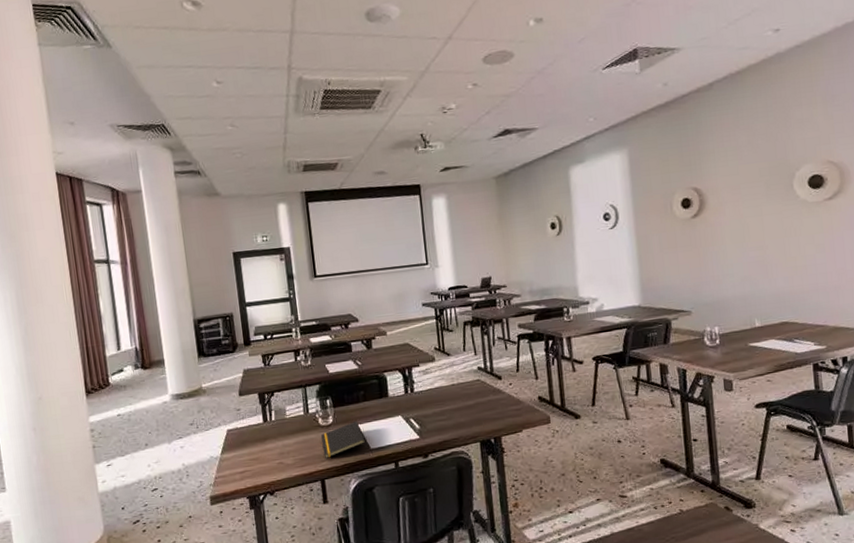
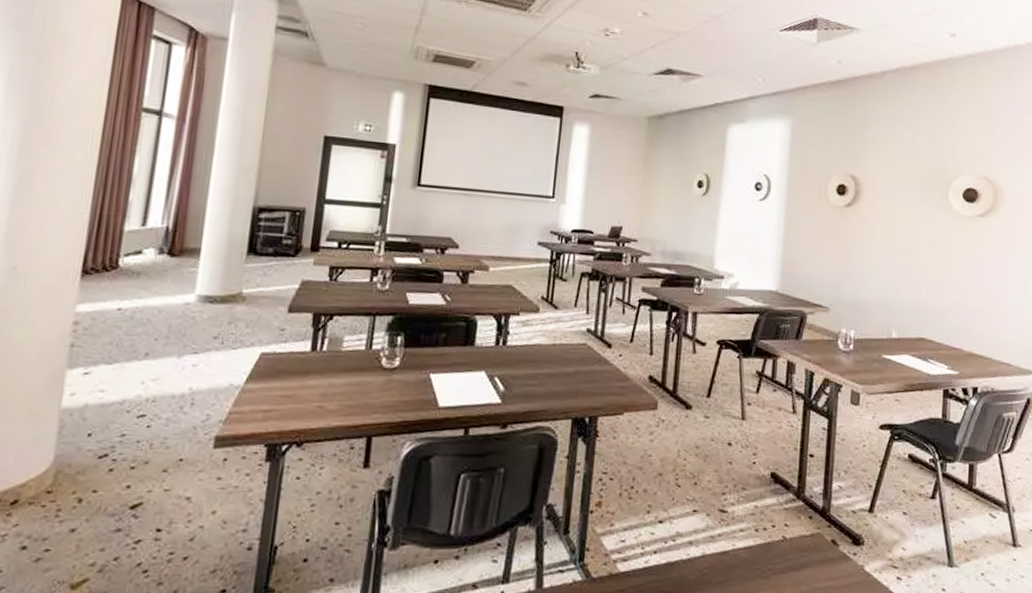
notepad: present [321,421,365,459] -> none [378,369,435,410]

